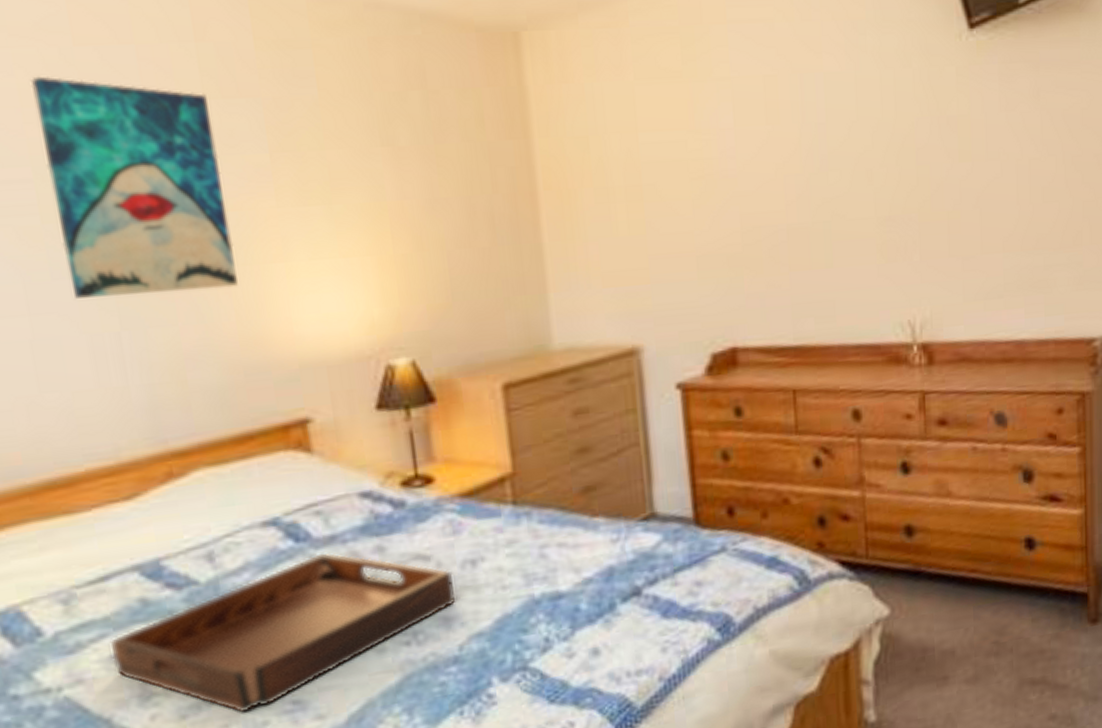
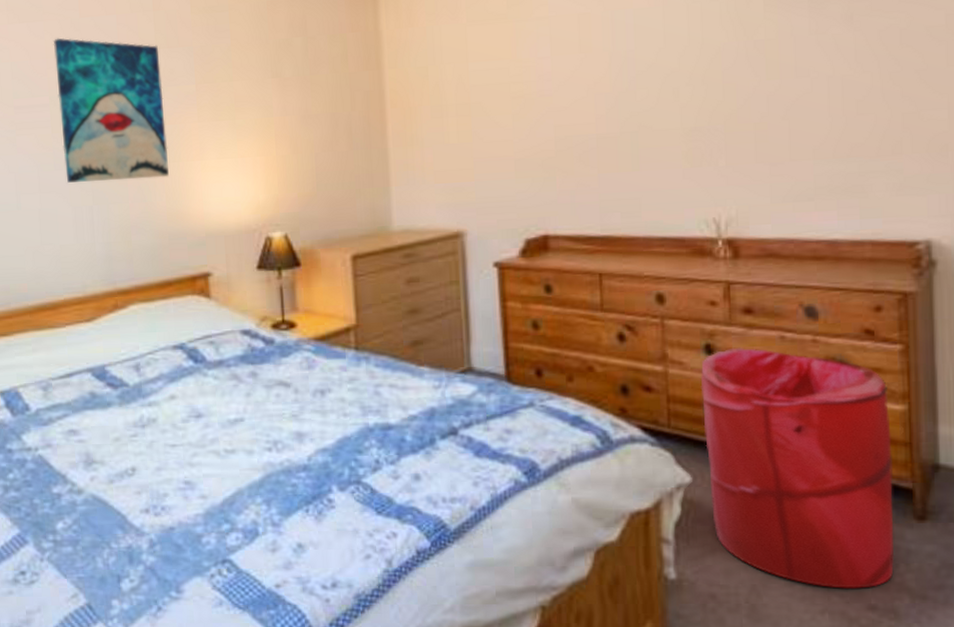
serving tray: present [109,552,456,713] -> none [69,373,308,485]
laundry hamper: none [897,462,1072,704] -> present [700,347,895,589]

